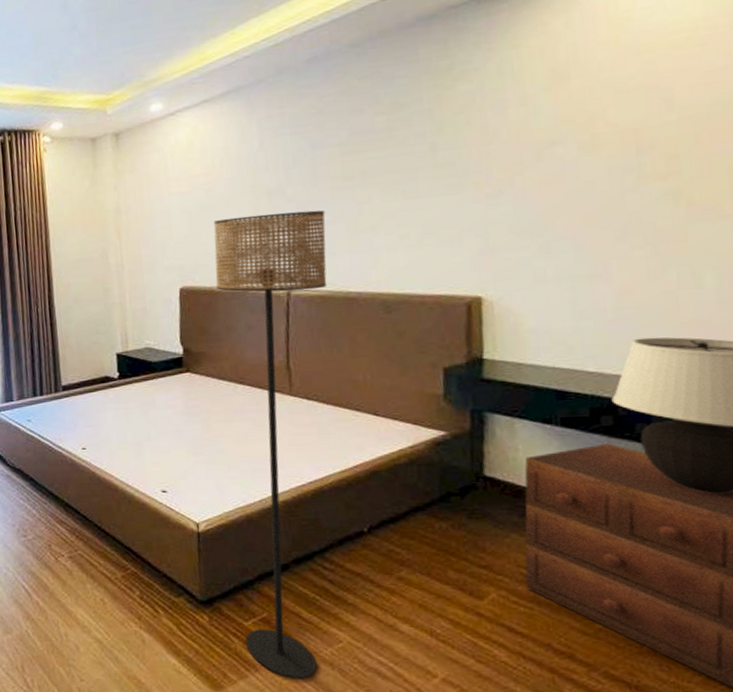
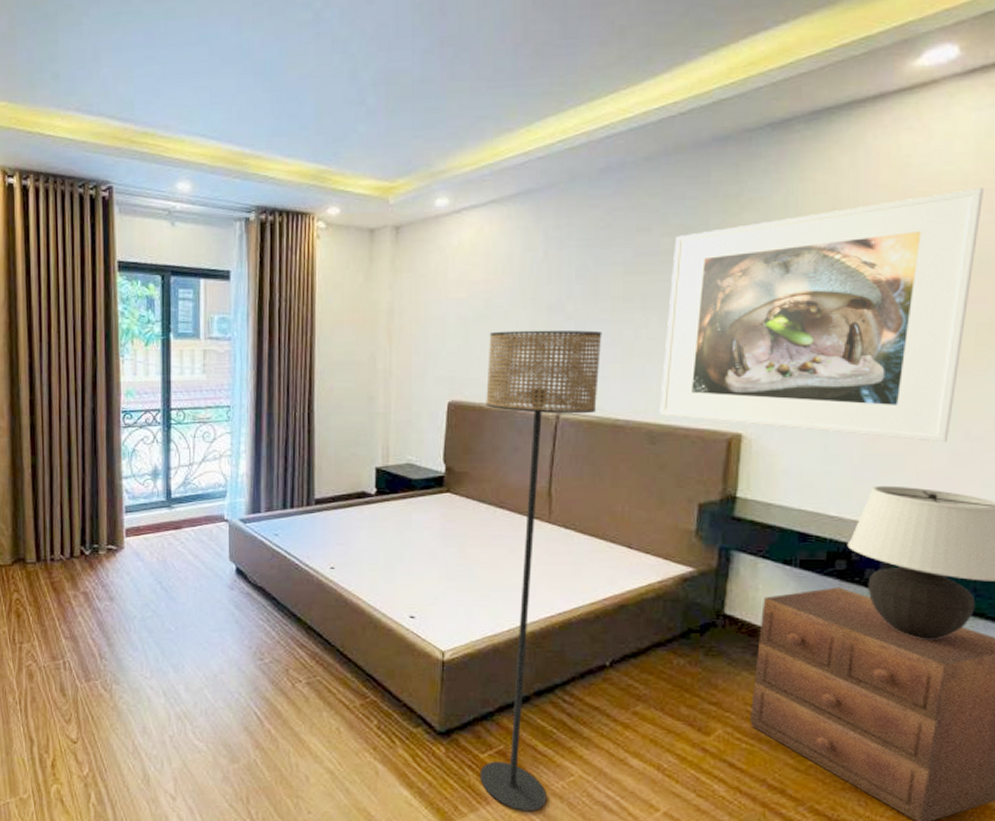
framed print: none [389,32,718,290] -> present [660,188,983,443]

